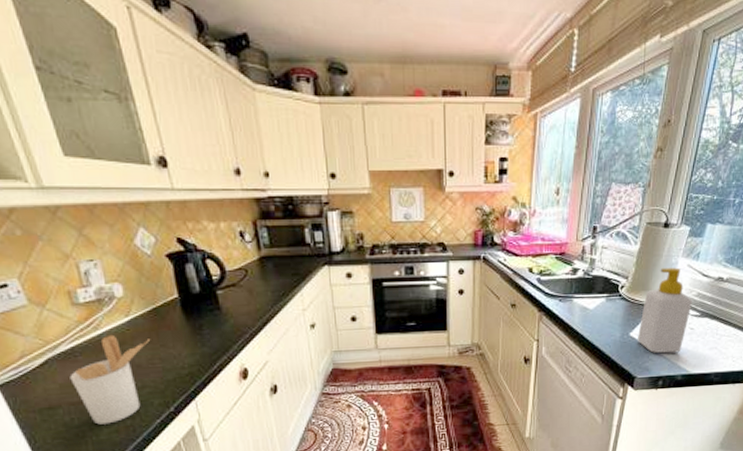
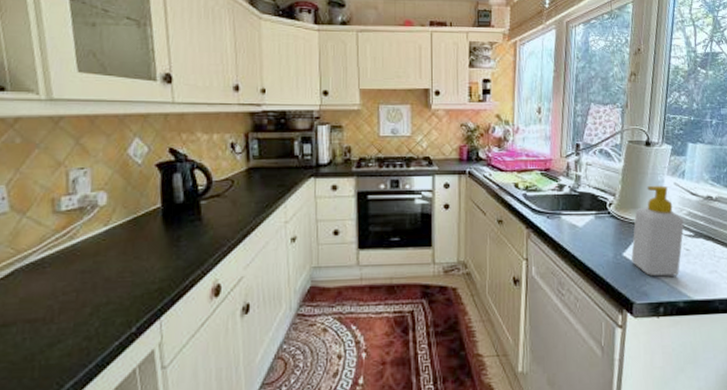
utensil holder: present [69,334,151,425] -> none [32,244,126,346]

